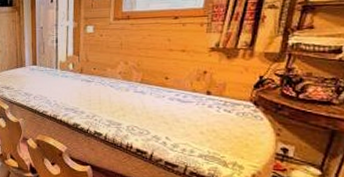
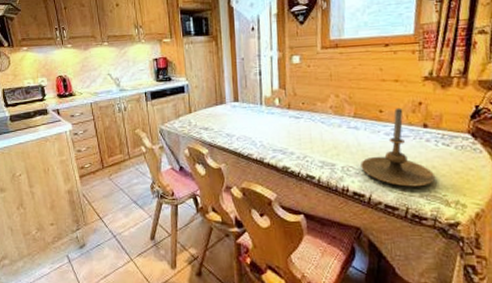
candle holder: none [145,75,215,148] -> present [361,107,436,187]

